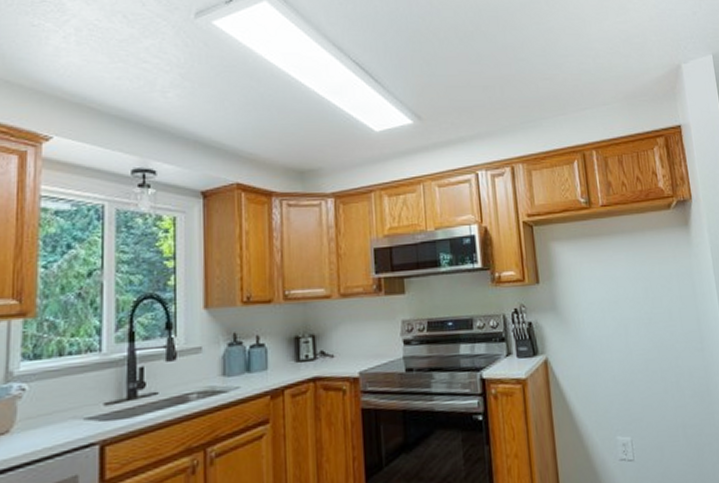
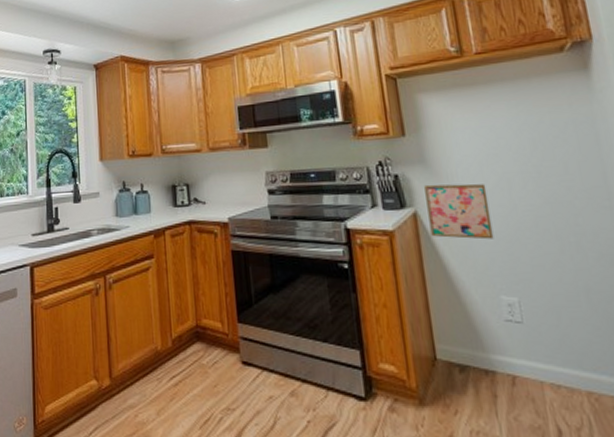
wall art: none [555,330,613,384] -> present [424,183,494,240]

